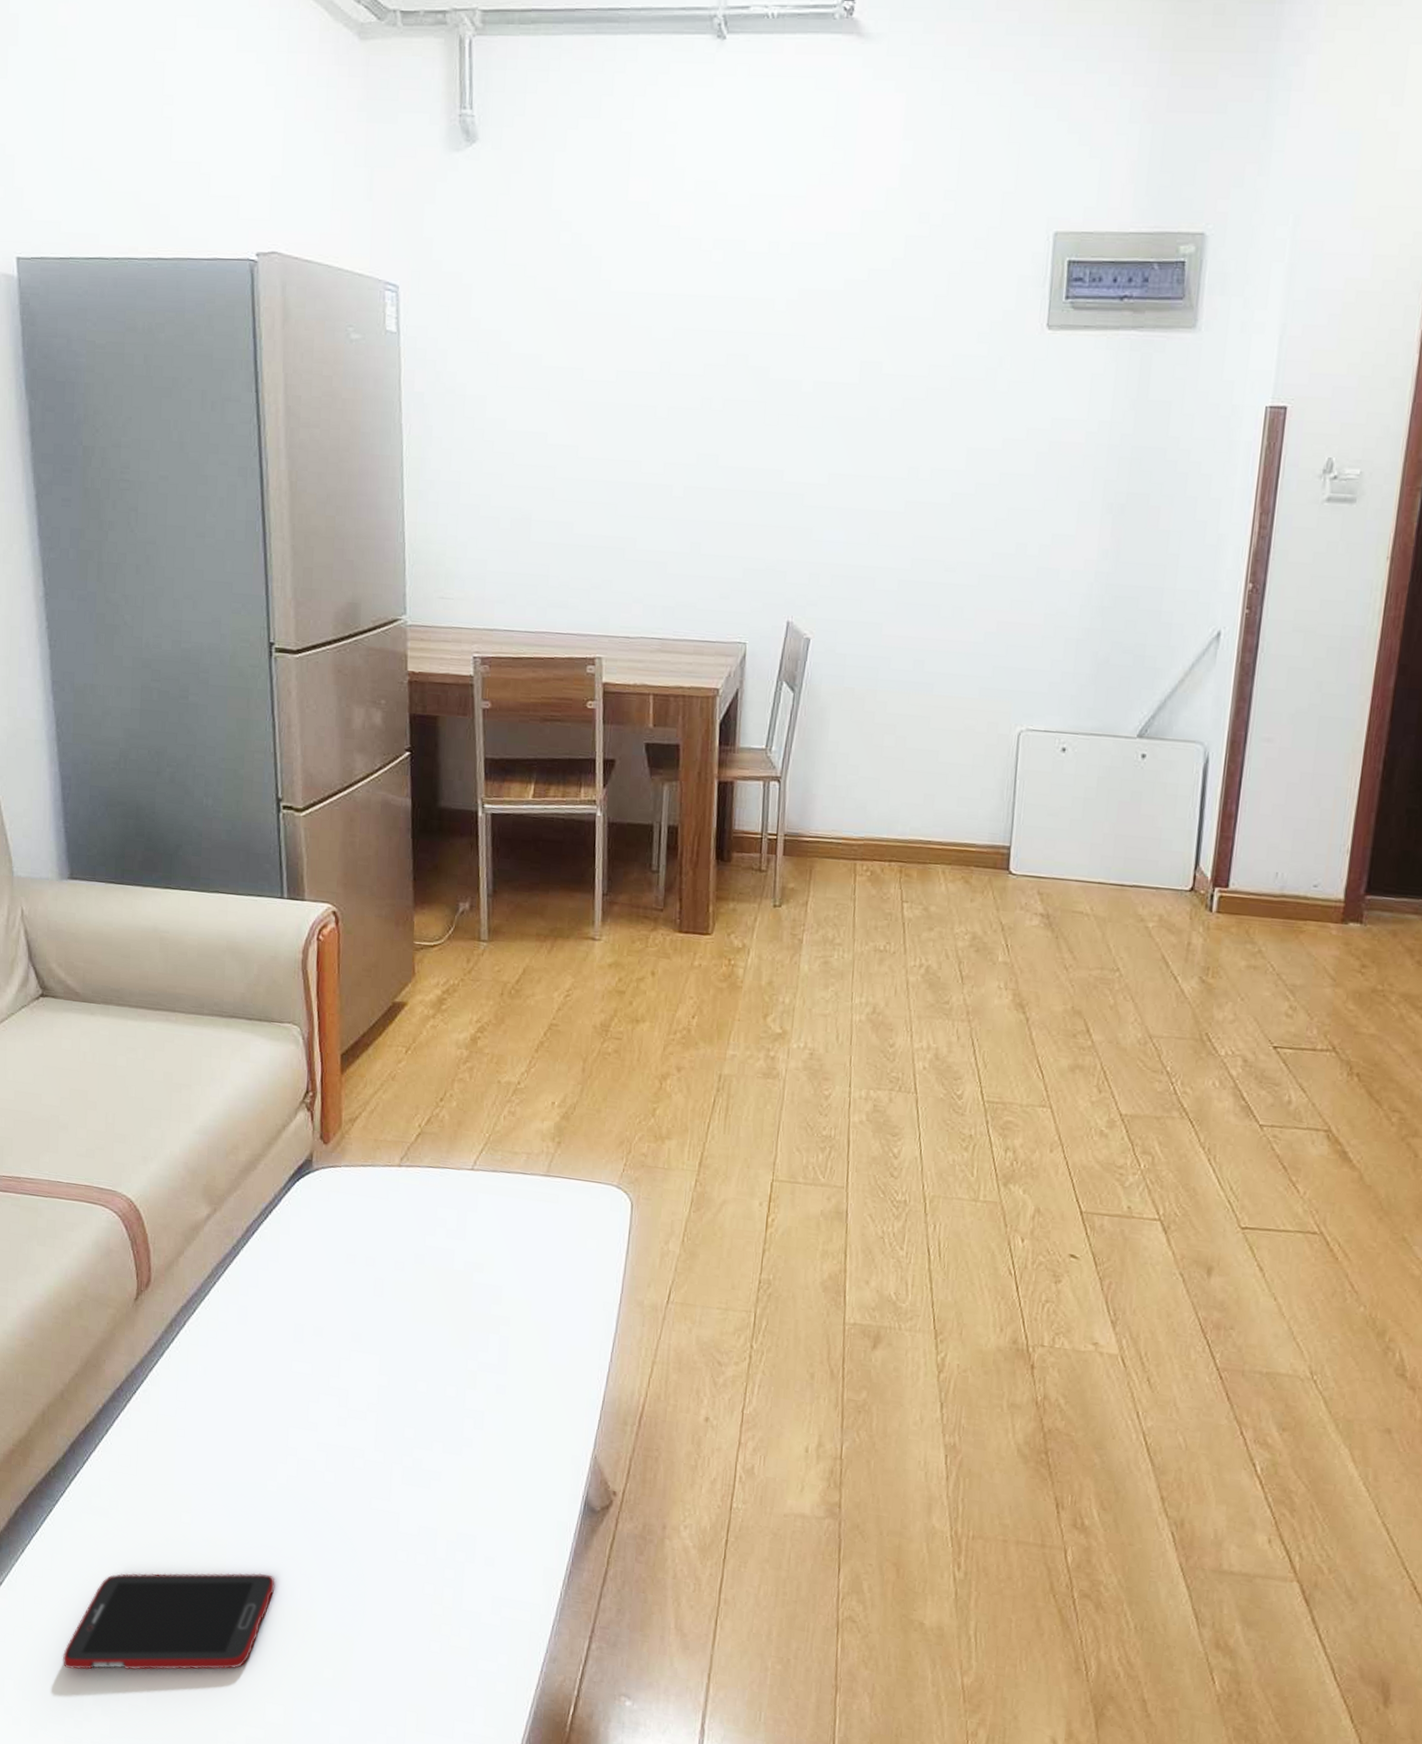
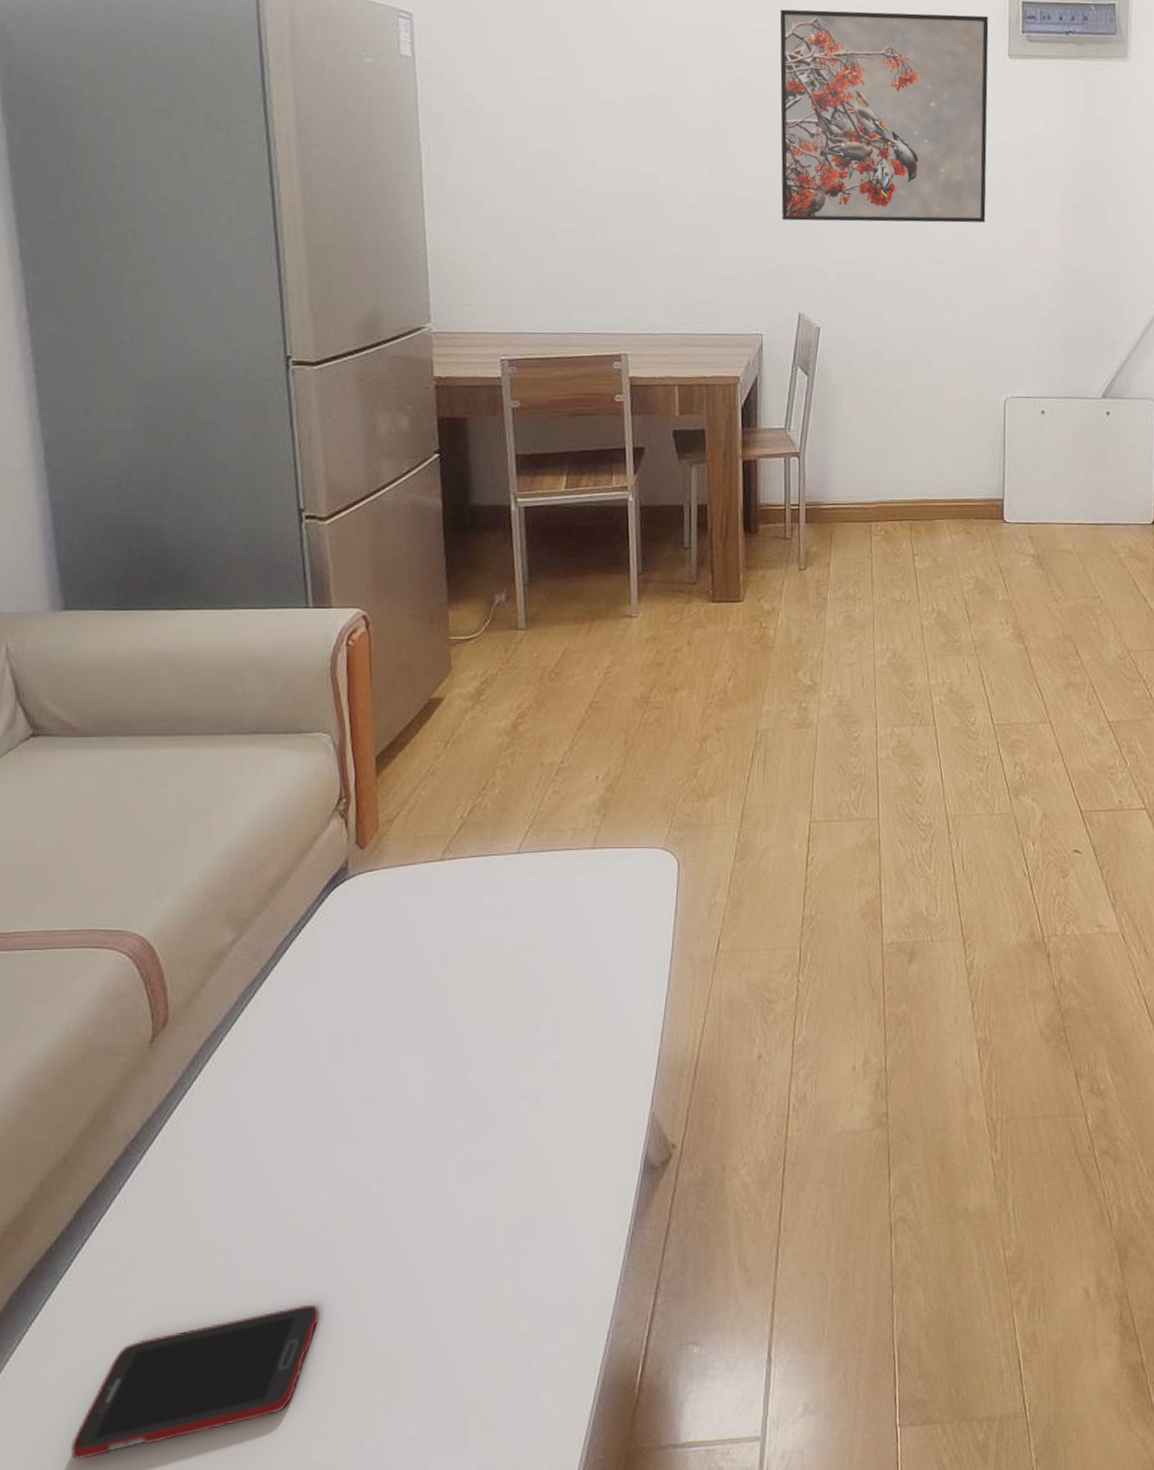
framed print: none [773,275,1026,525] -> present [780,9,989,223]

